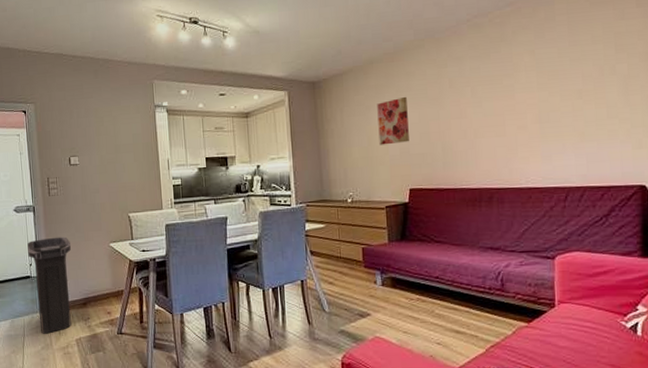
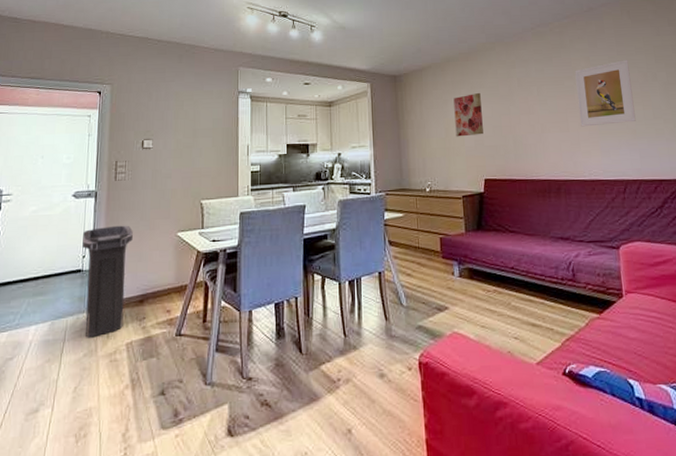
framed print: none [516,51,585,131] -> present [575,60,636,127]

